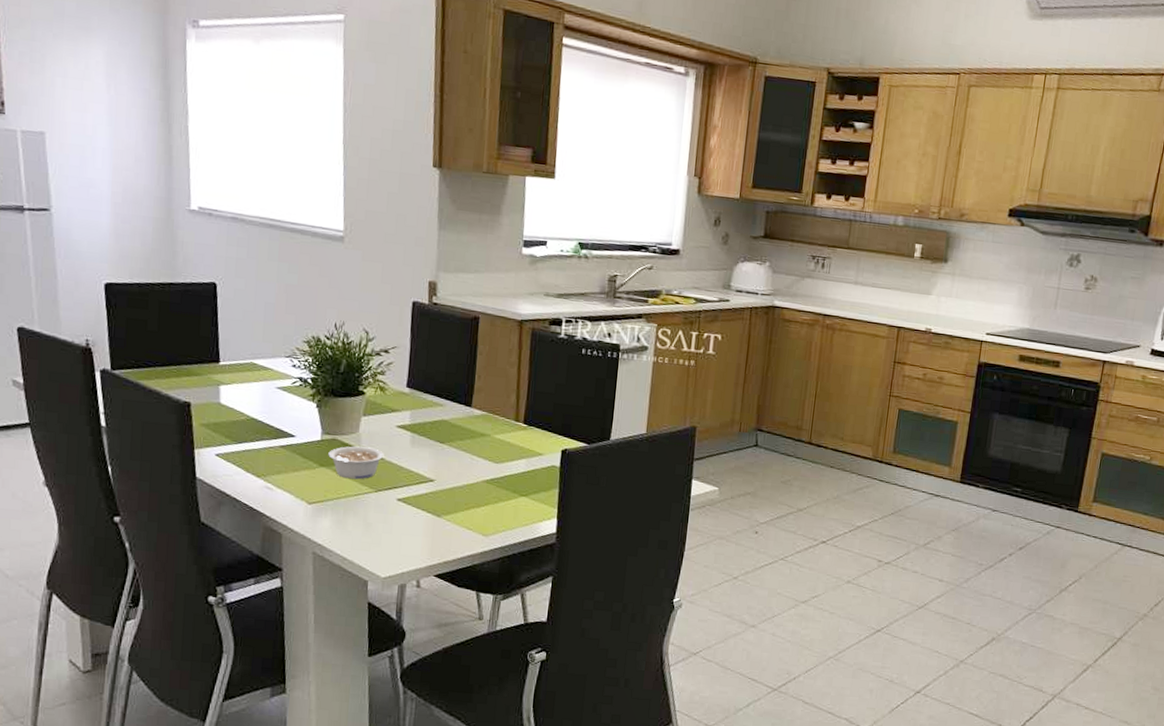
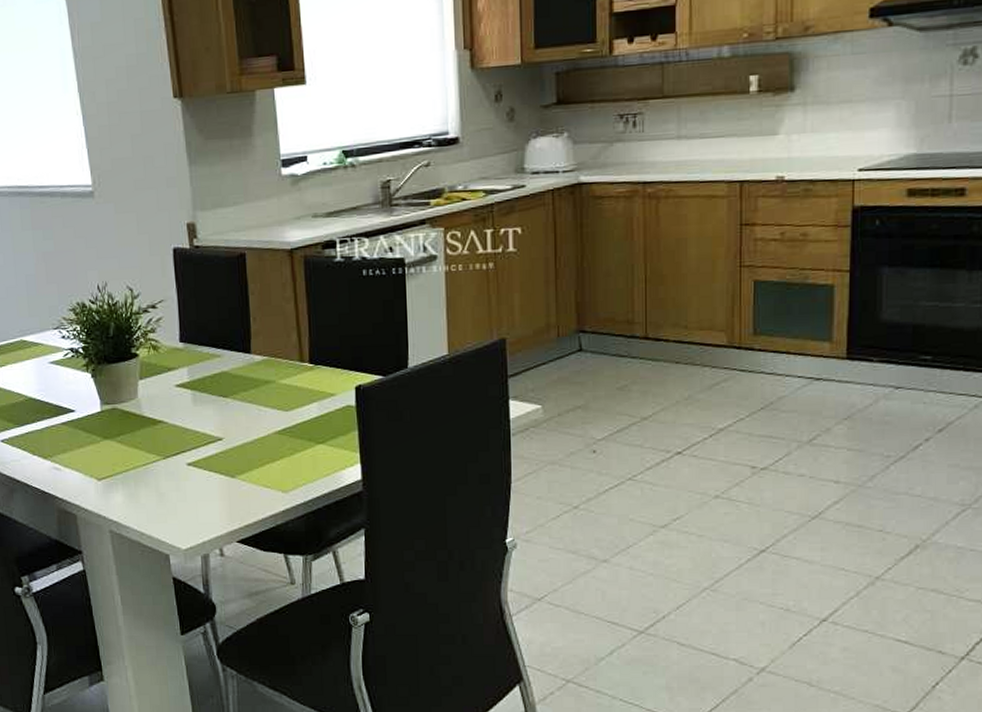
legume: present [328,446,384,480] -> none [110,412,167,449]

